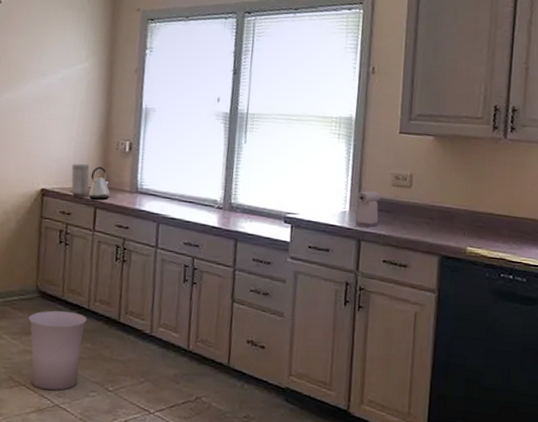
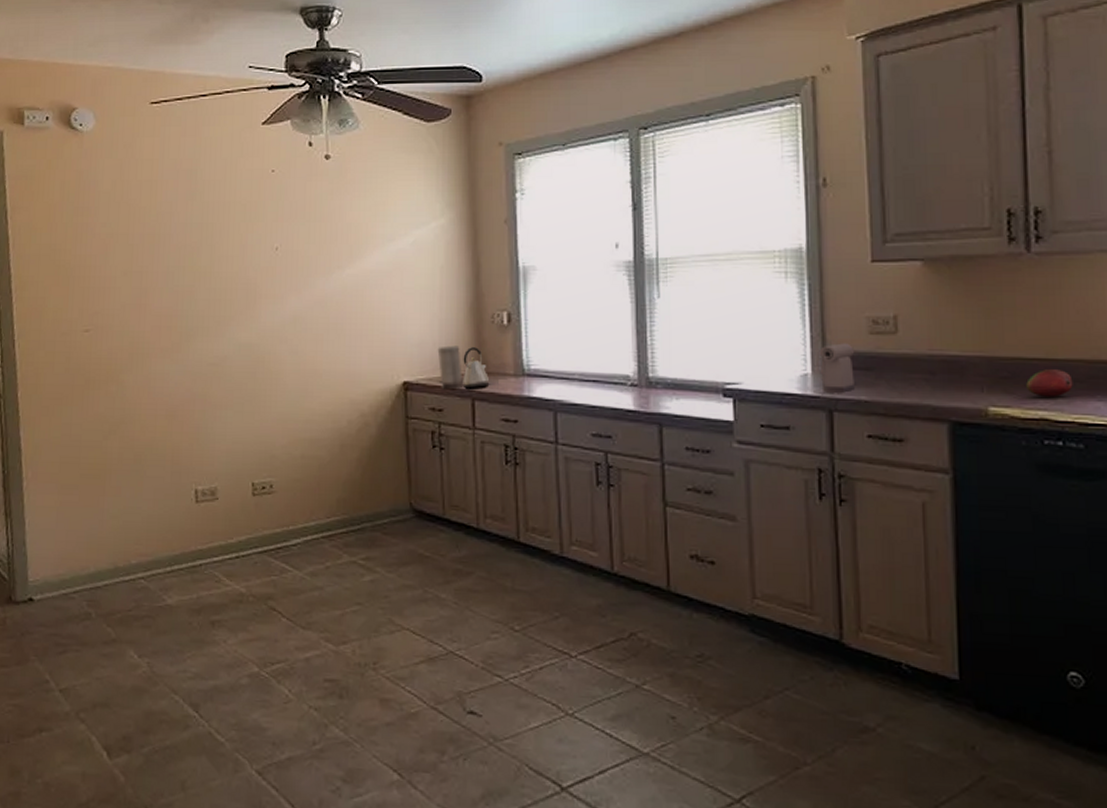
waste bin: present [28,310,87,390] -> none [405,533,478,634]
fruit: none [493,223,524,244] -> present [1026,369,1073,398]

